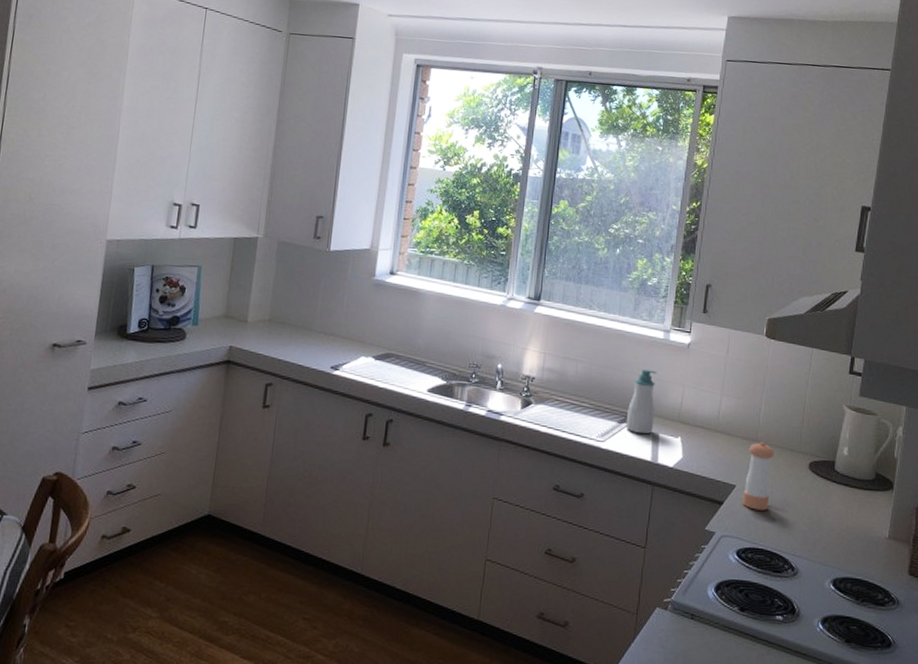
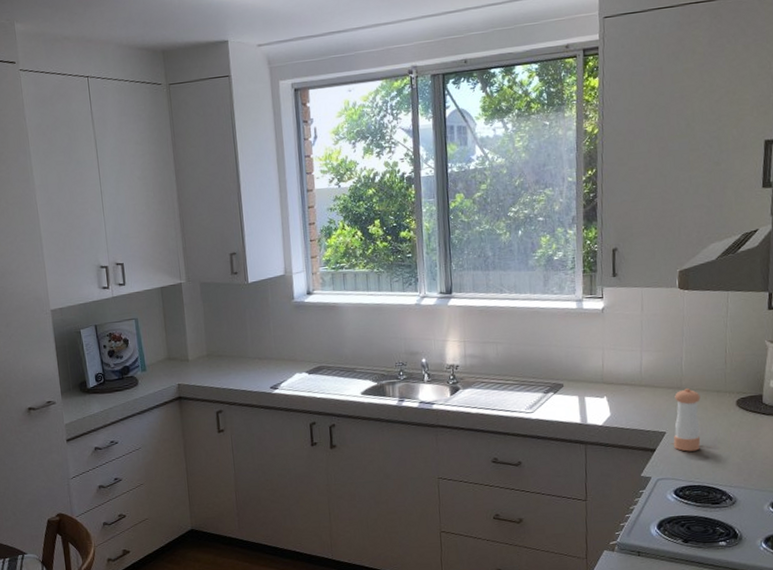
soap bottle: present [625,368,657,435] -> none [551,339,579,400]

